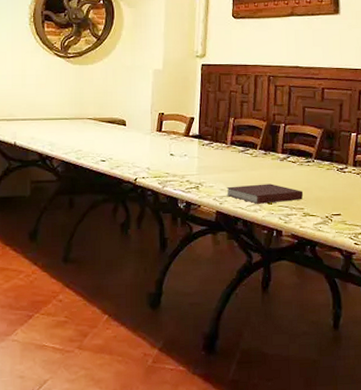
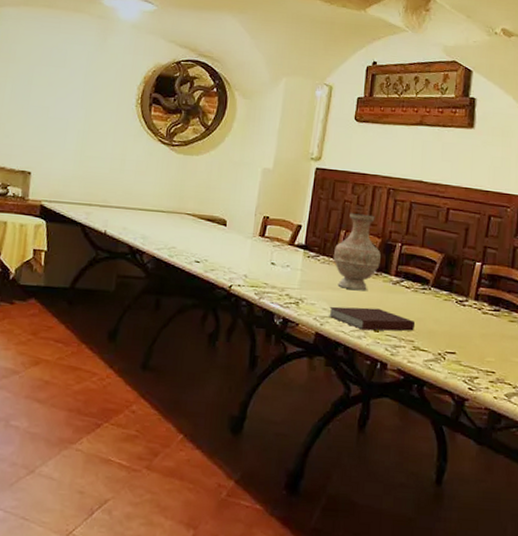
vase: none [225,101,268,170] -> present [333,213,381,291]

